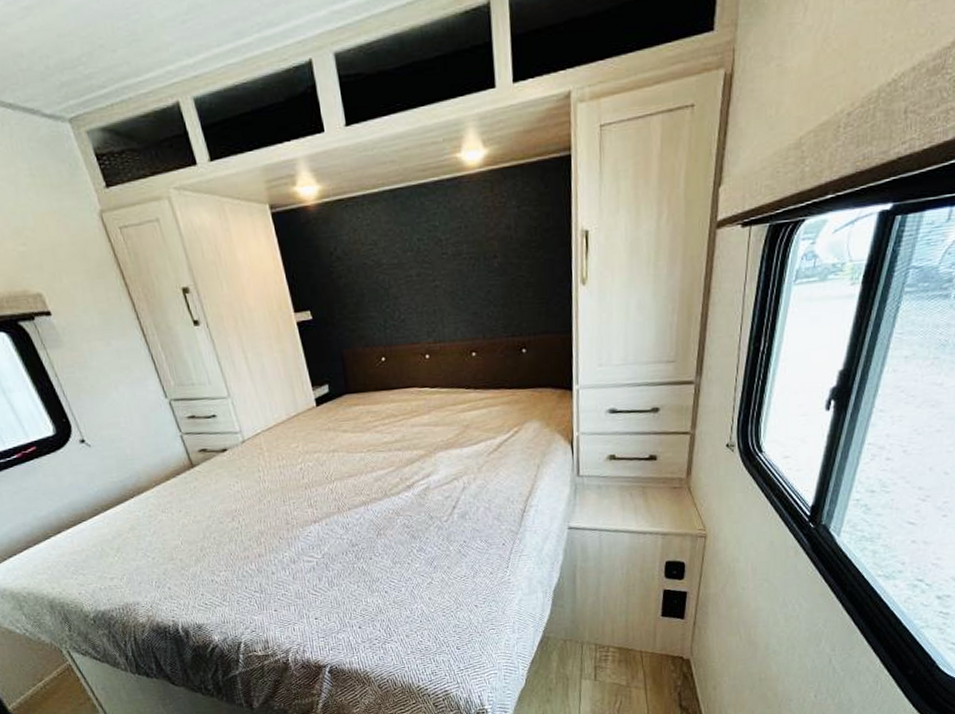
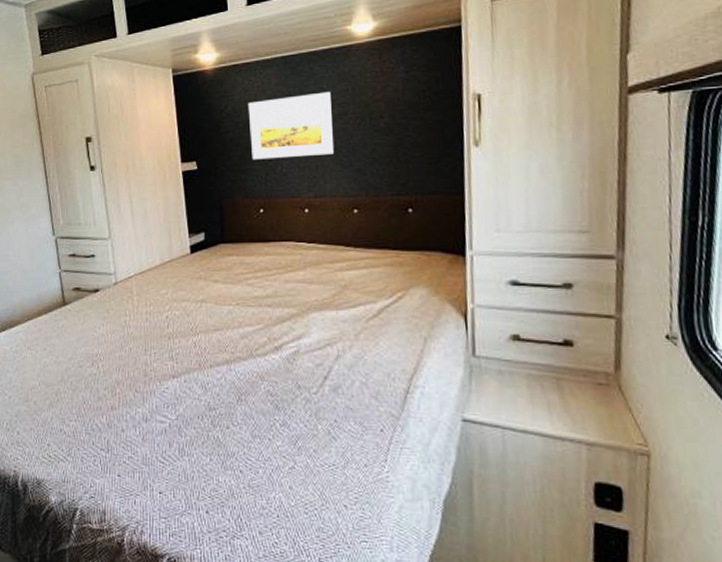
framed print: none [358,229,451,307] -> present [248,91,335,160]

